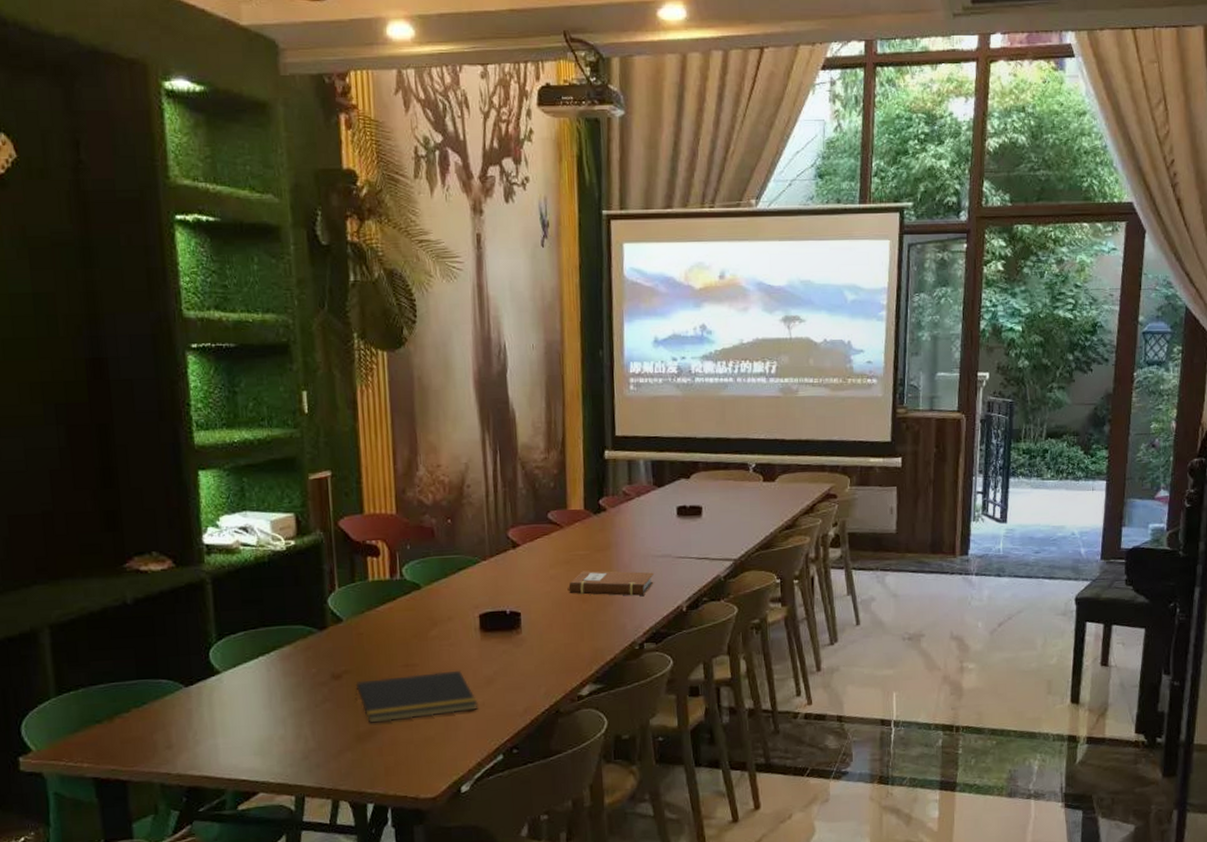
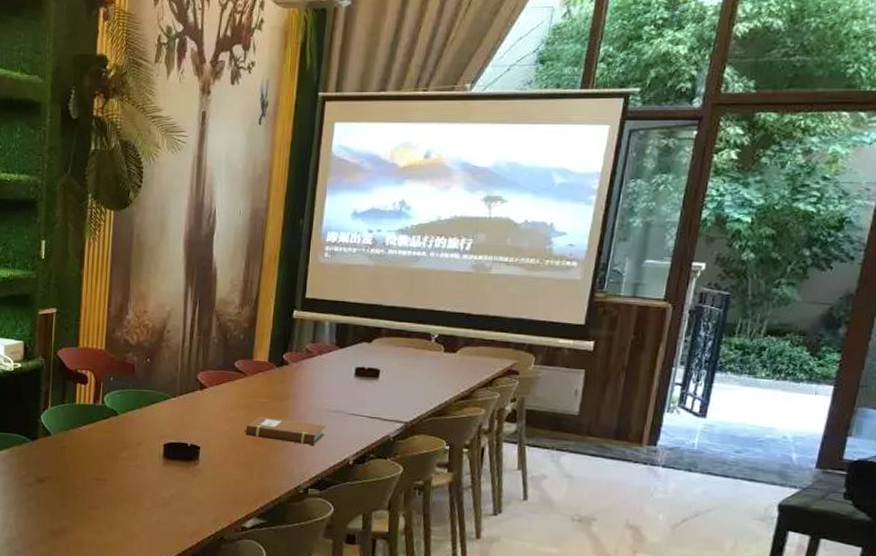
notepad: present [355,670,478,723] -> none [53,486,154,526]

